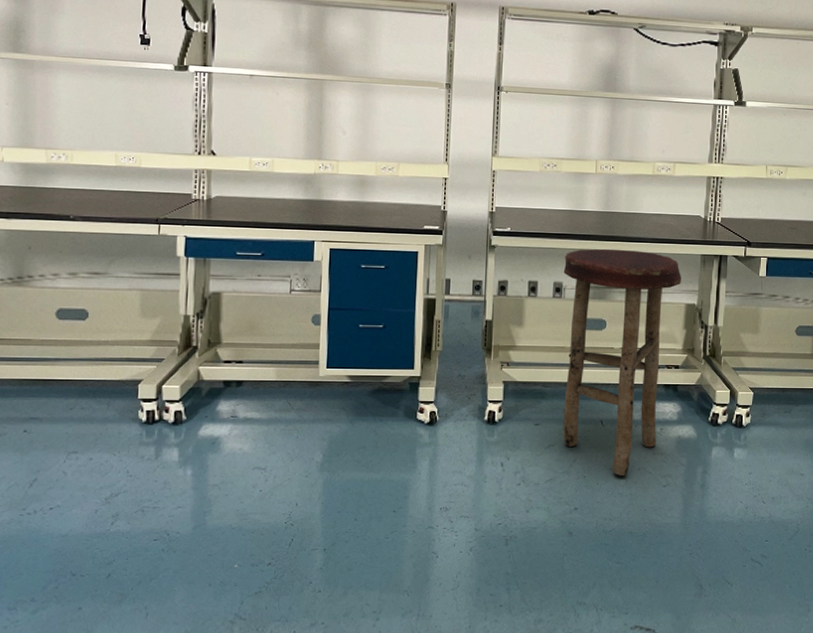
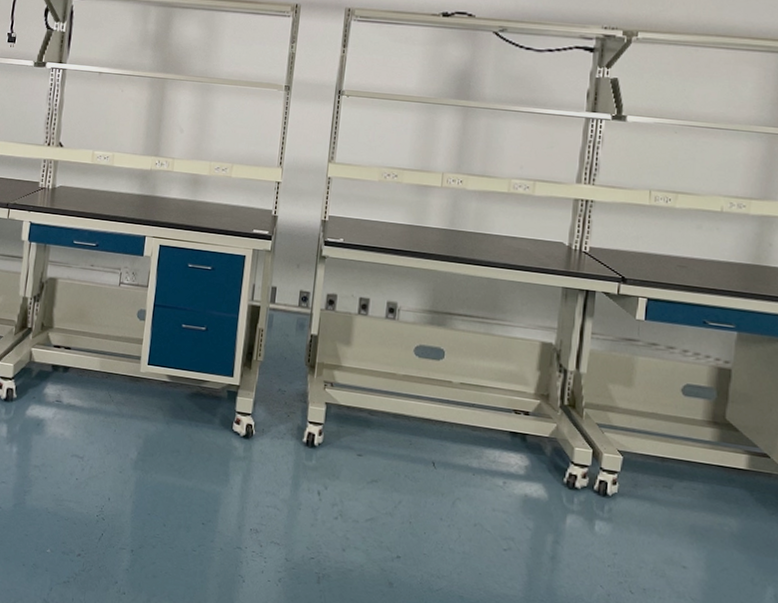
stool: present [563,249,681,476] -> none [388,268,537,529]

